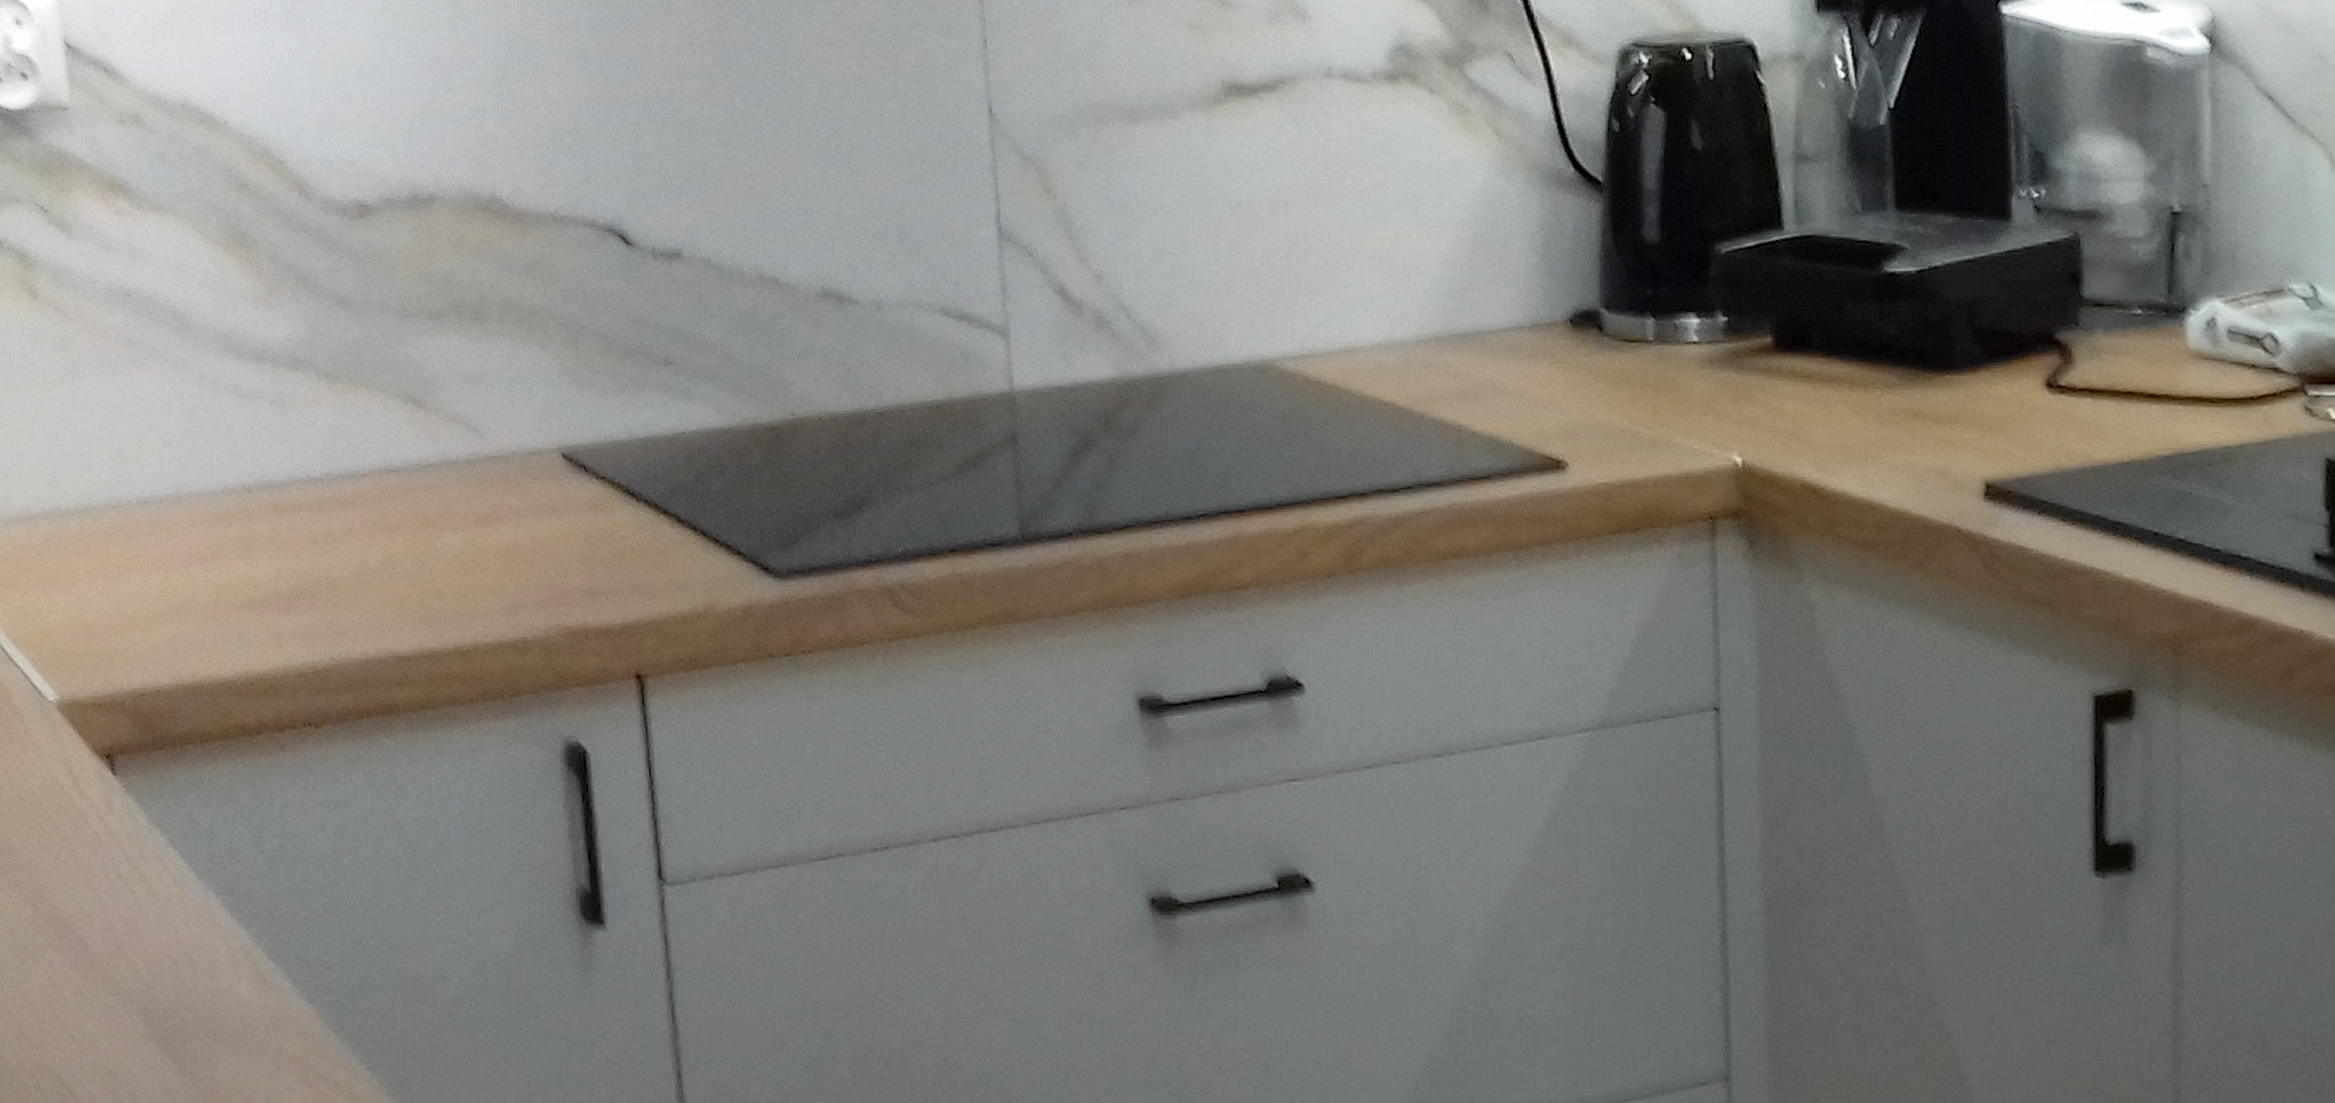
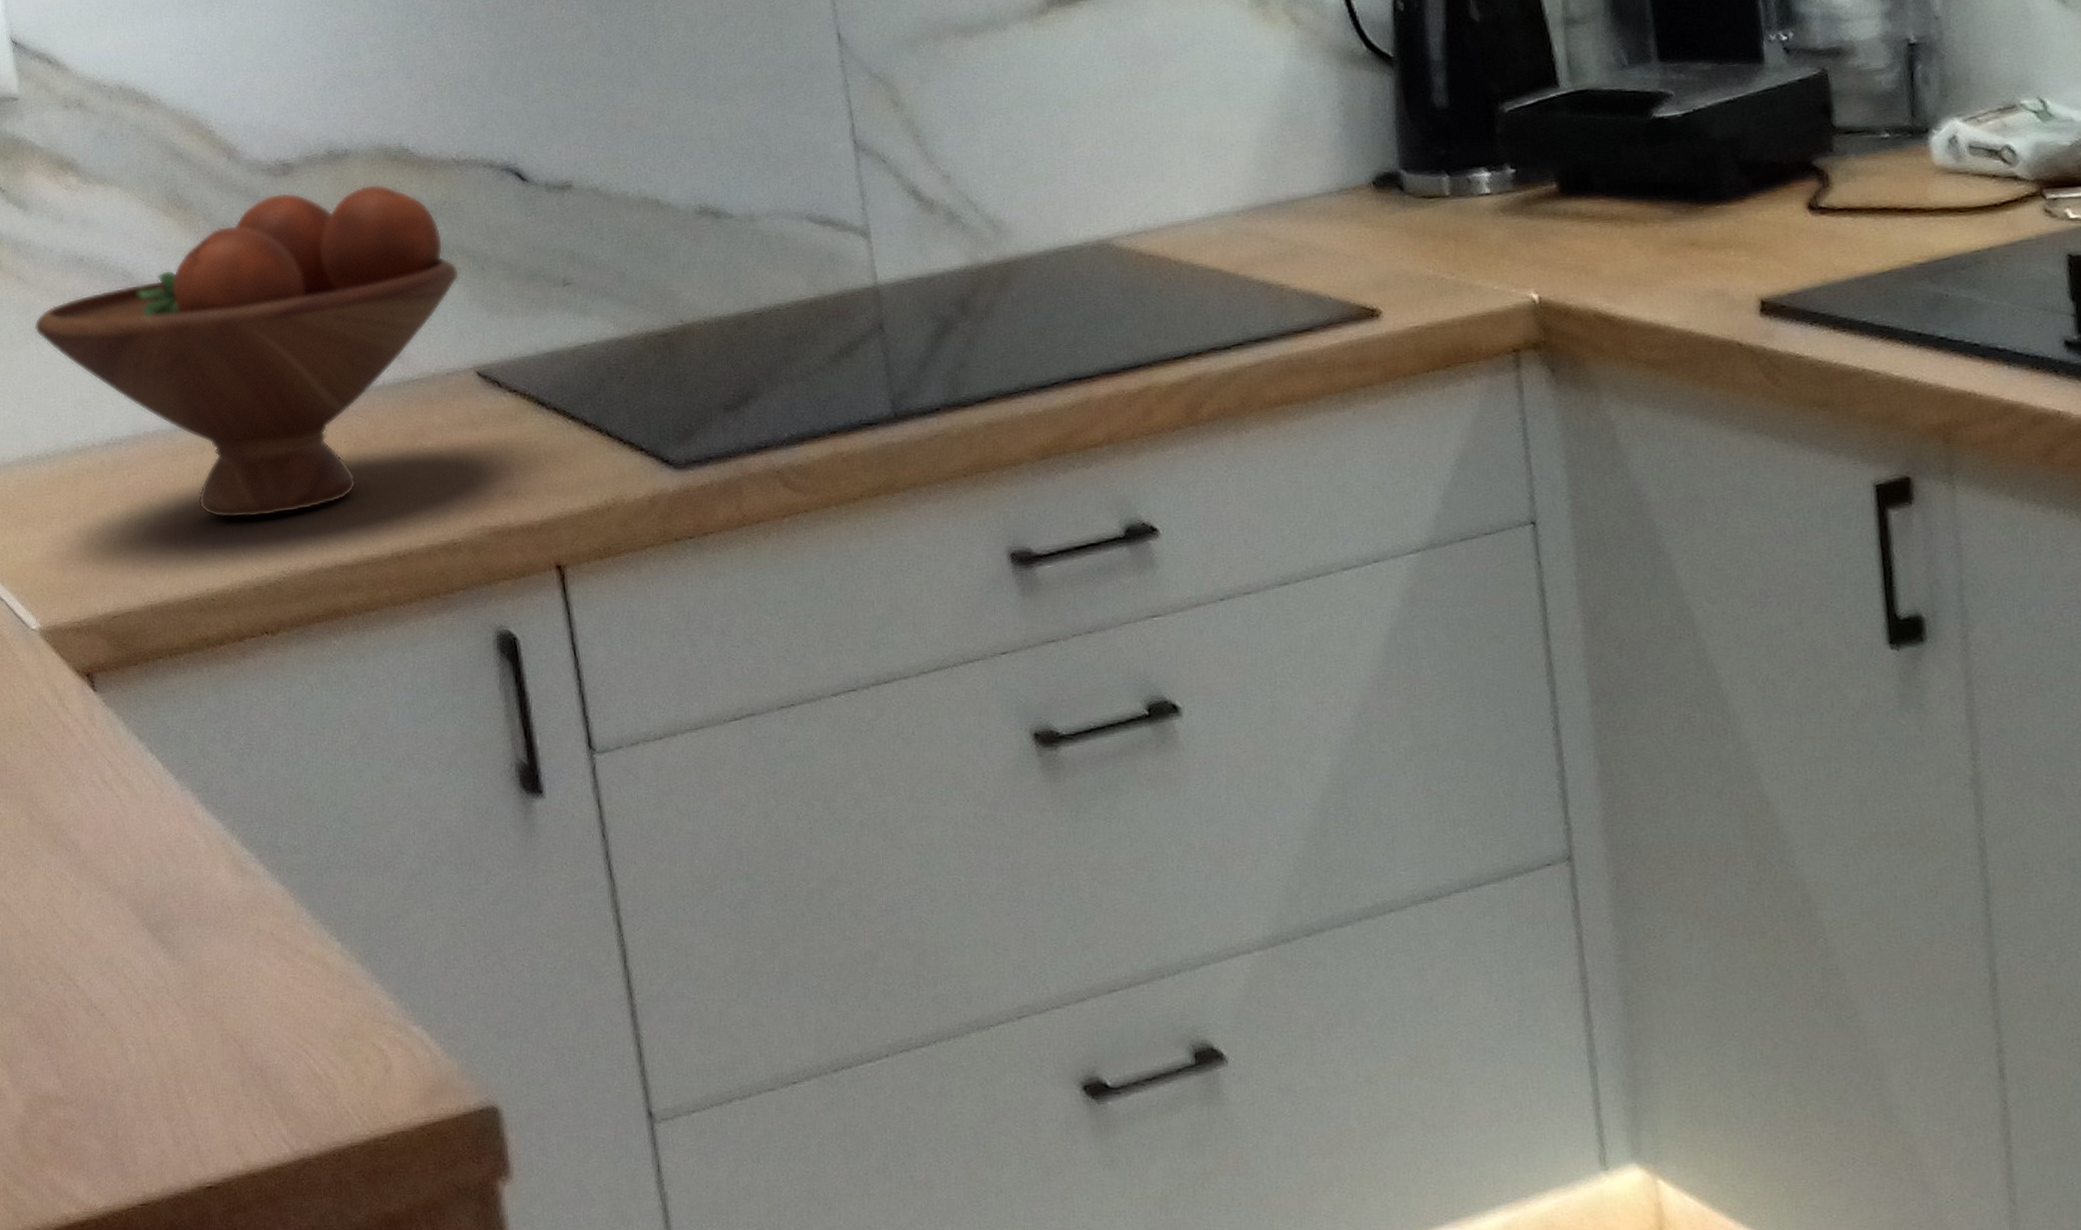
fruit bowl: none [71,235,550,597] -> present [34,184,460,519]

